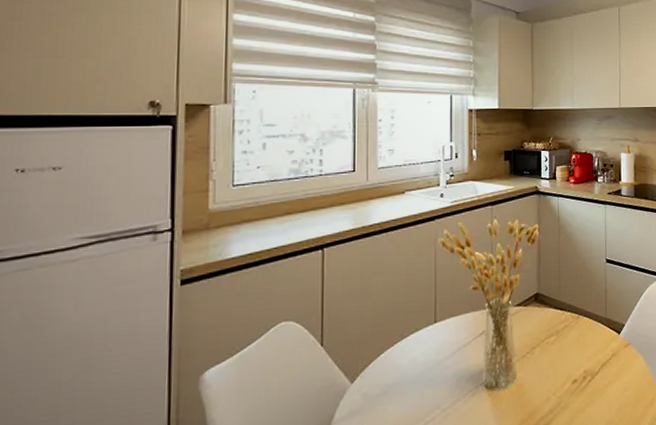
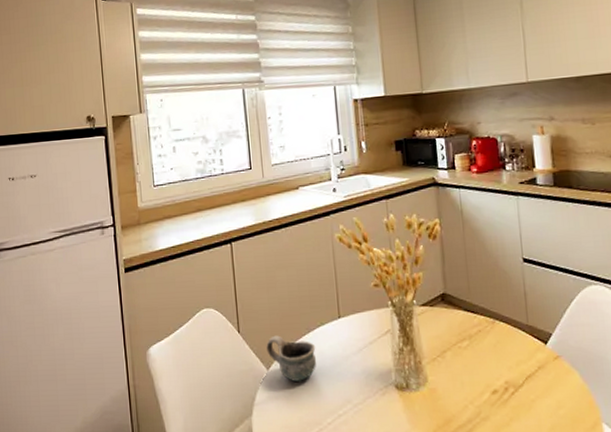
mug: none [353,345,408,393] -> present [266,335,317,381]

